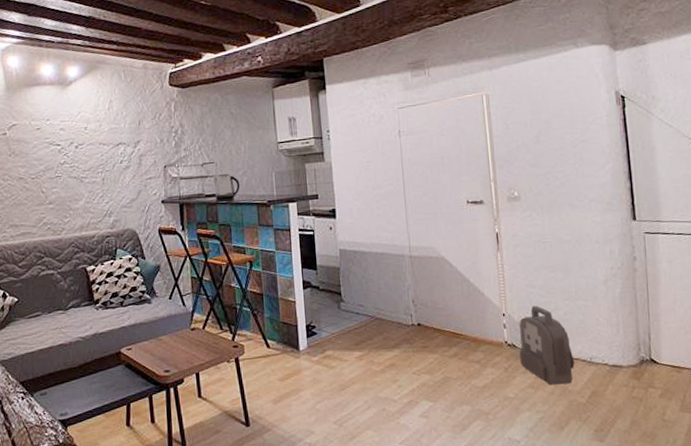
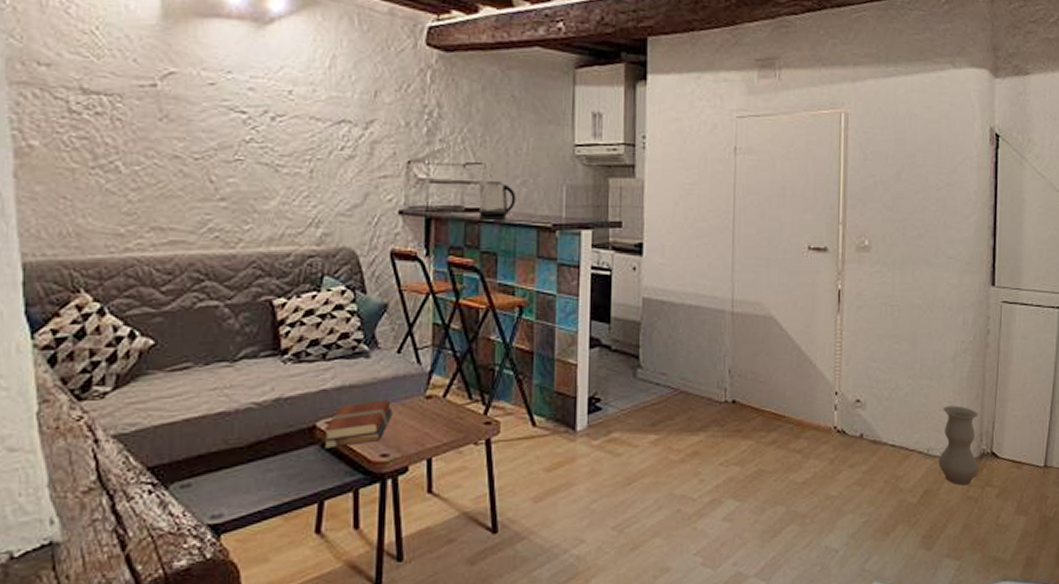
books: none [126,332,170,367] -> present [324,399,393,449]
backpack: present [519,305,575,385] -> none [849,383,910,482]
vase: none [600,321,640,388] -> present [938,405,979,486]

